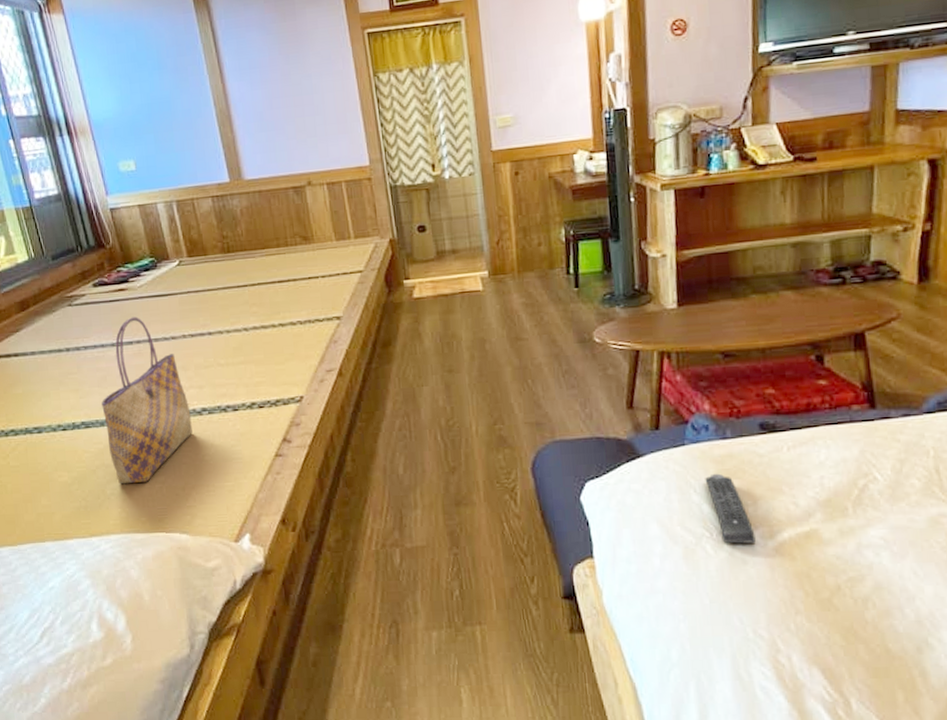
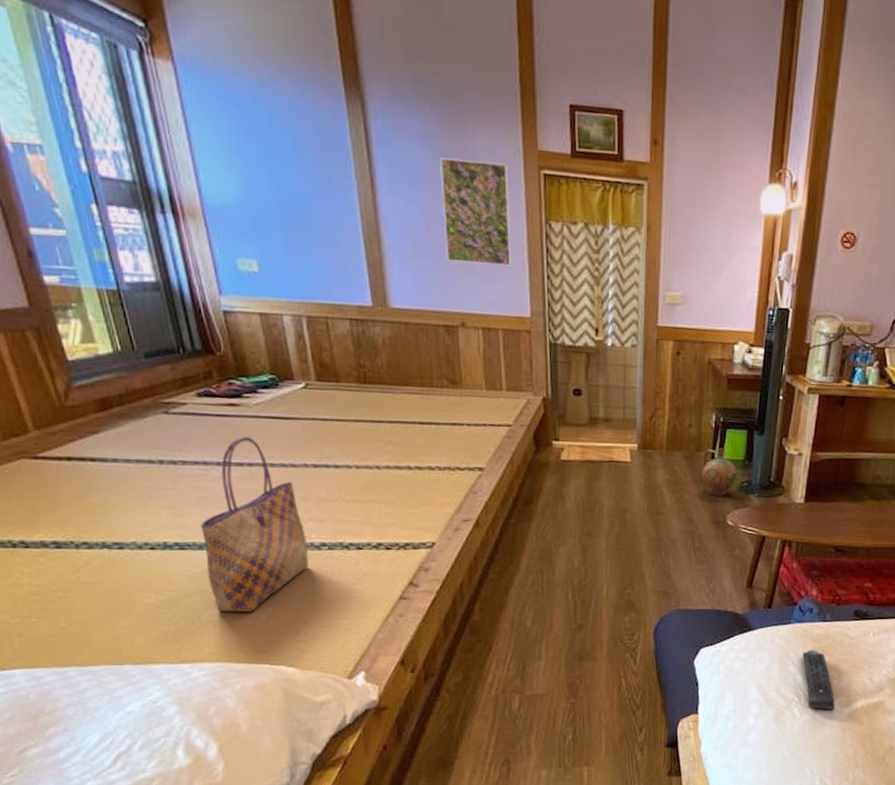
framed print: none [276,31,347,128] -> present [440,158,512,266]
ceramic jug: none [558,262,597,313] -> present [702,448,737,496]

